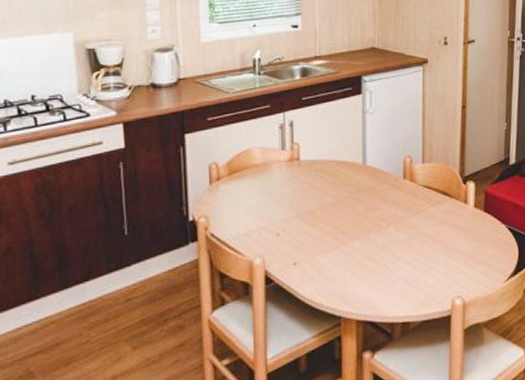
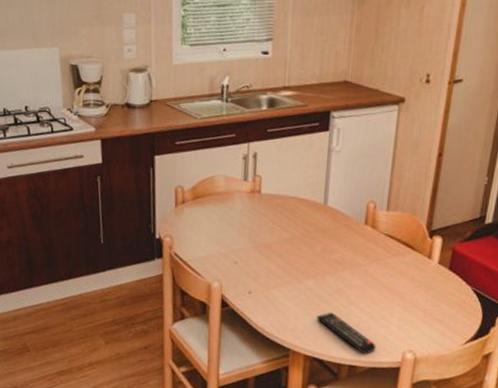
remote control: none [366,270,426,308] -> present [317,312,376,354]

